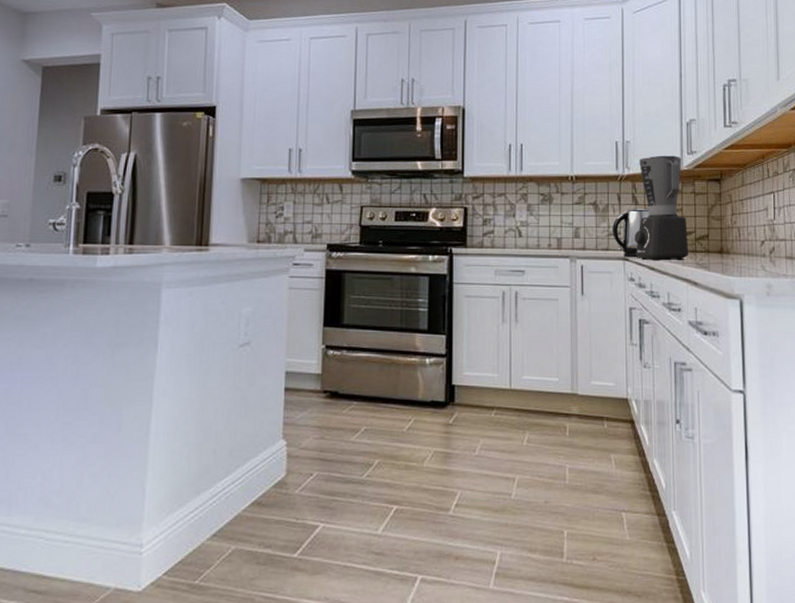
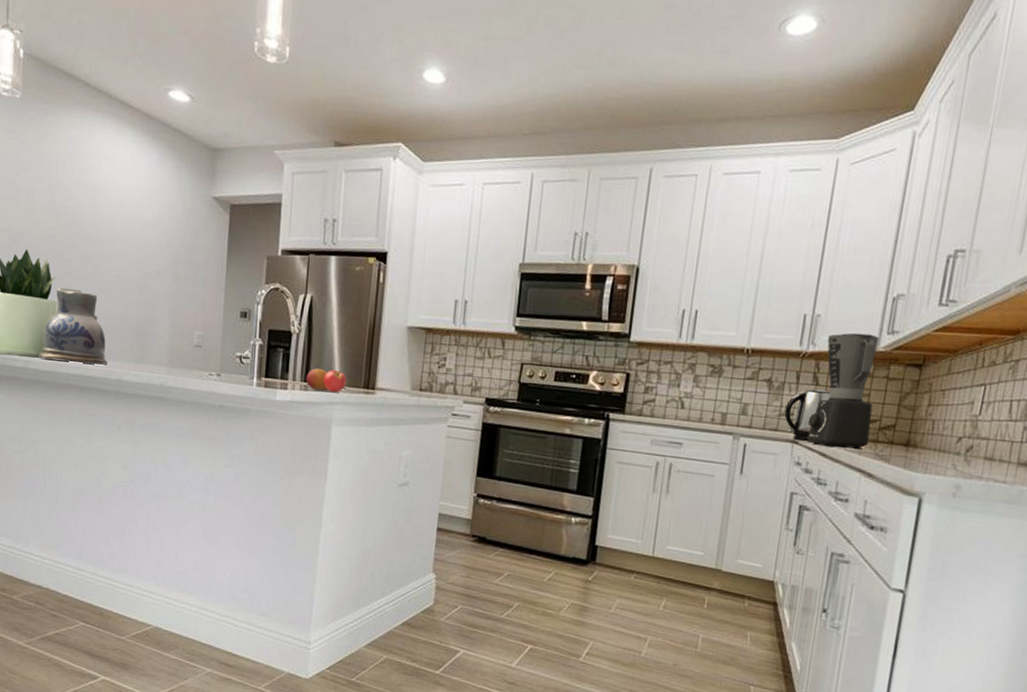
fruit: none [131,229,157,252] -> present [306,368,329,391]
fruit: none [150,229,177,253] -> present [323,370,347,393]

